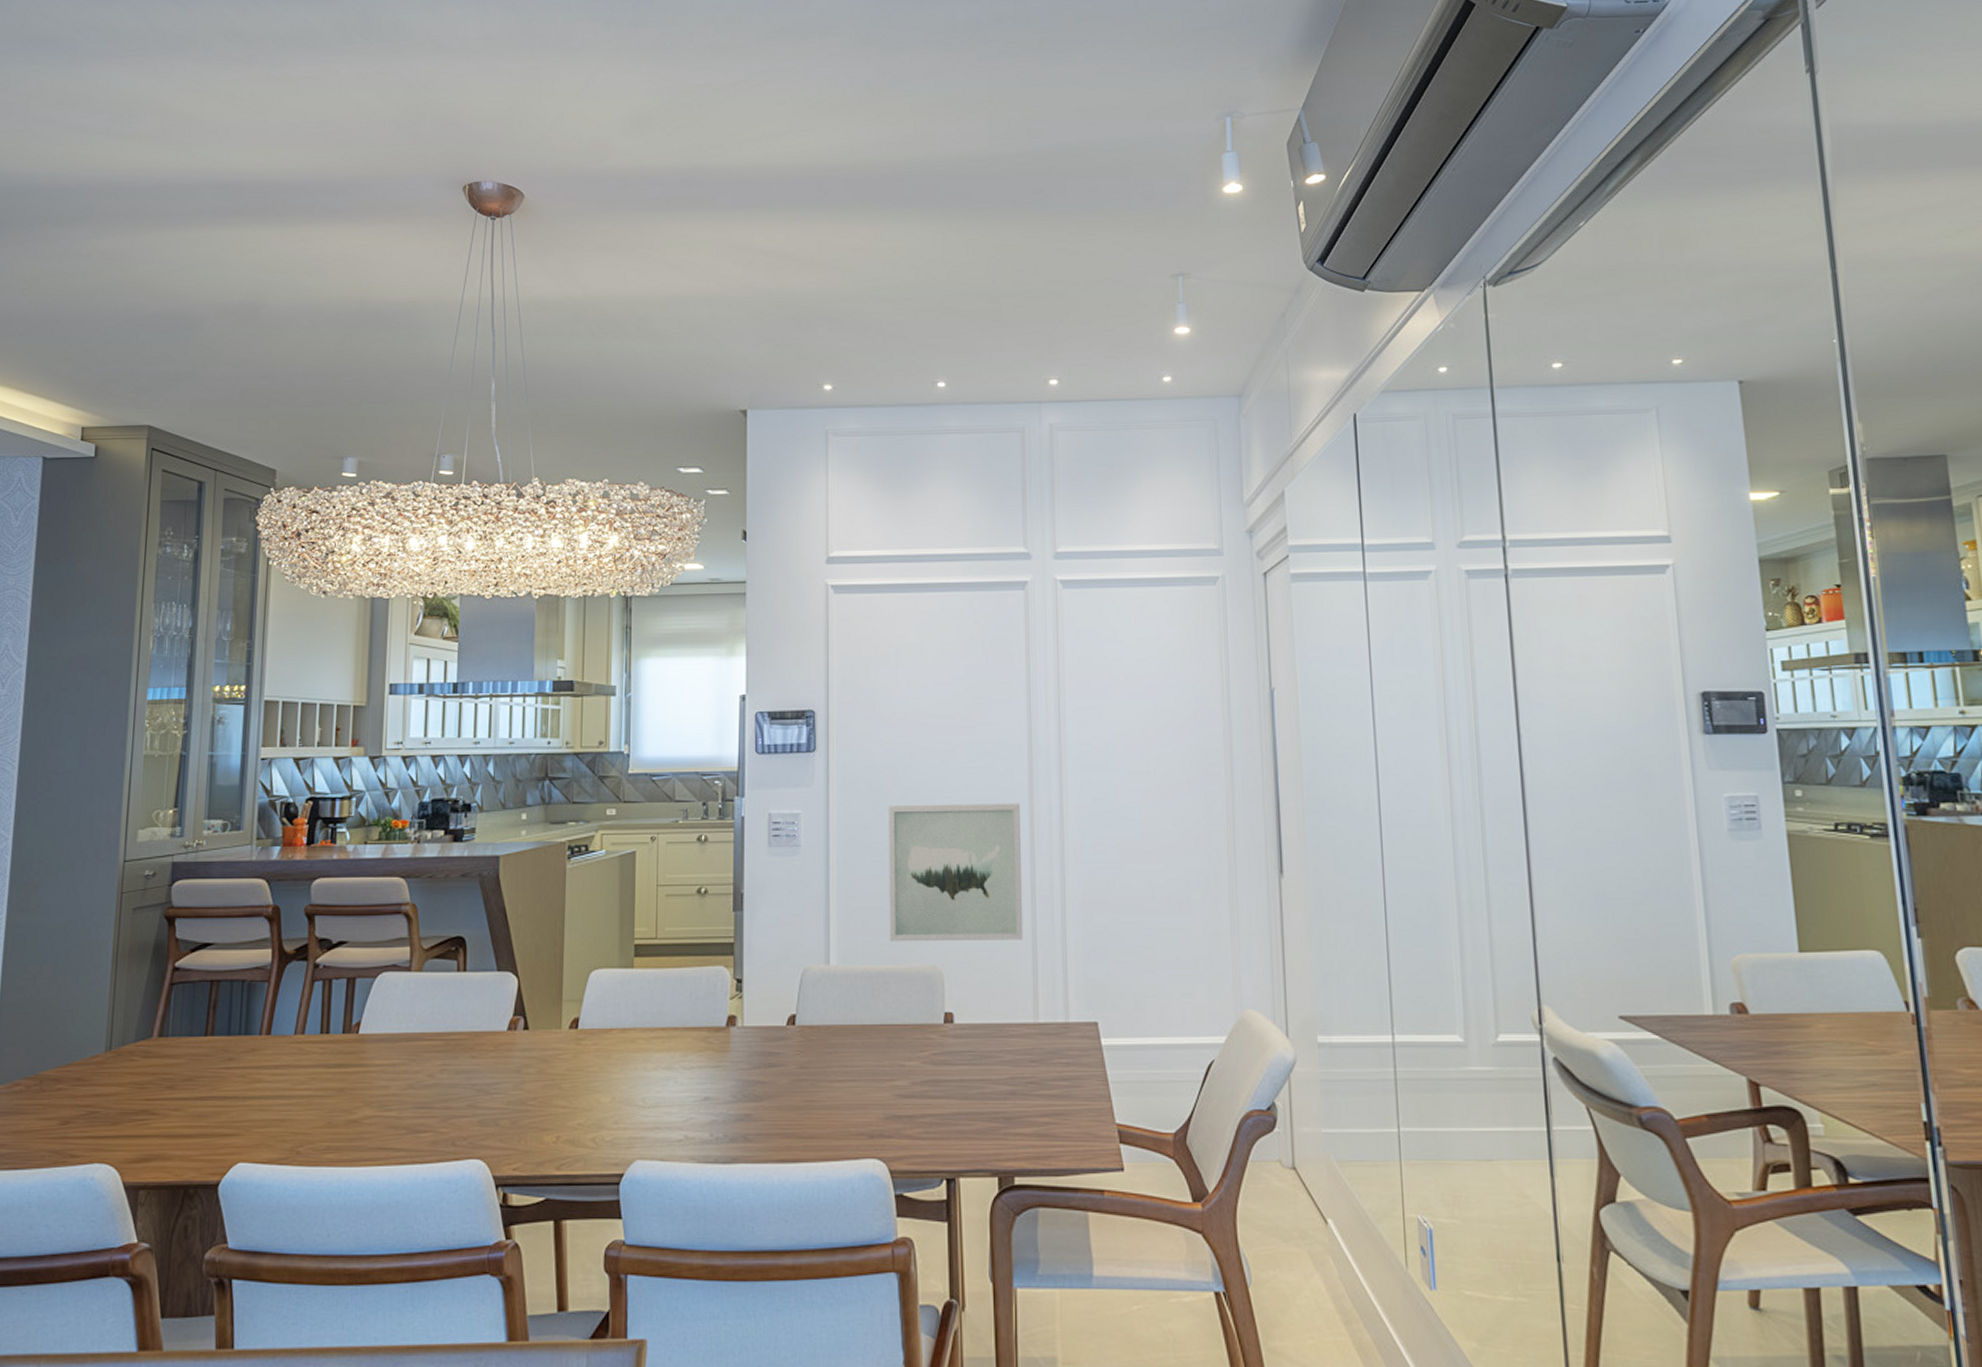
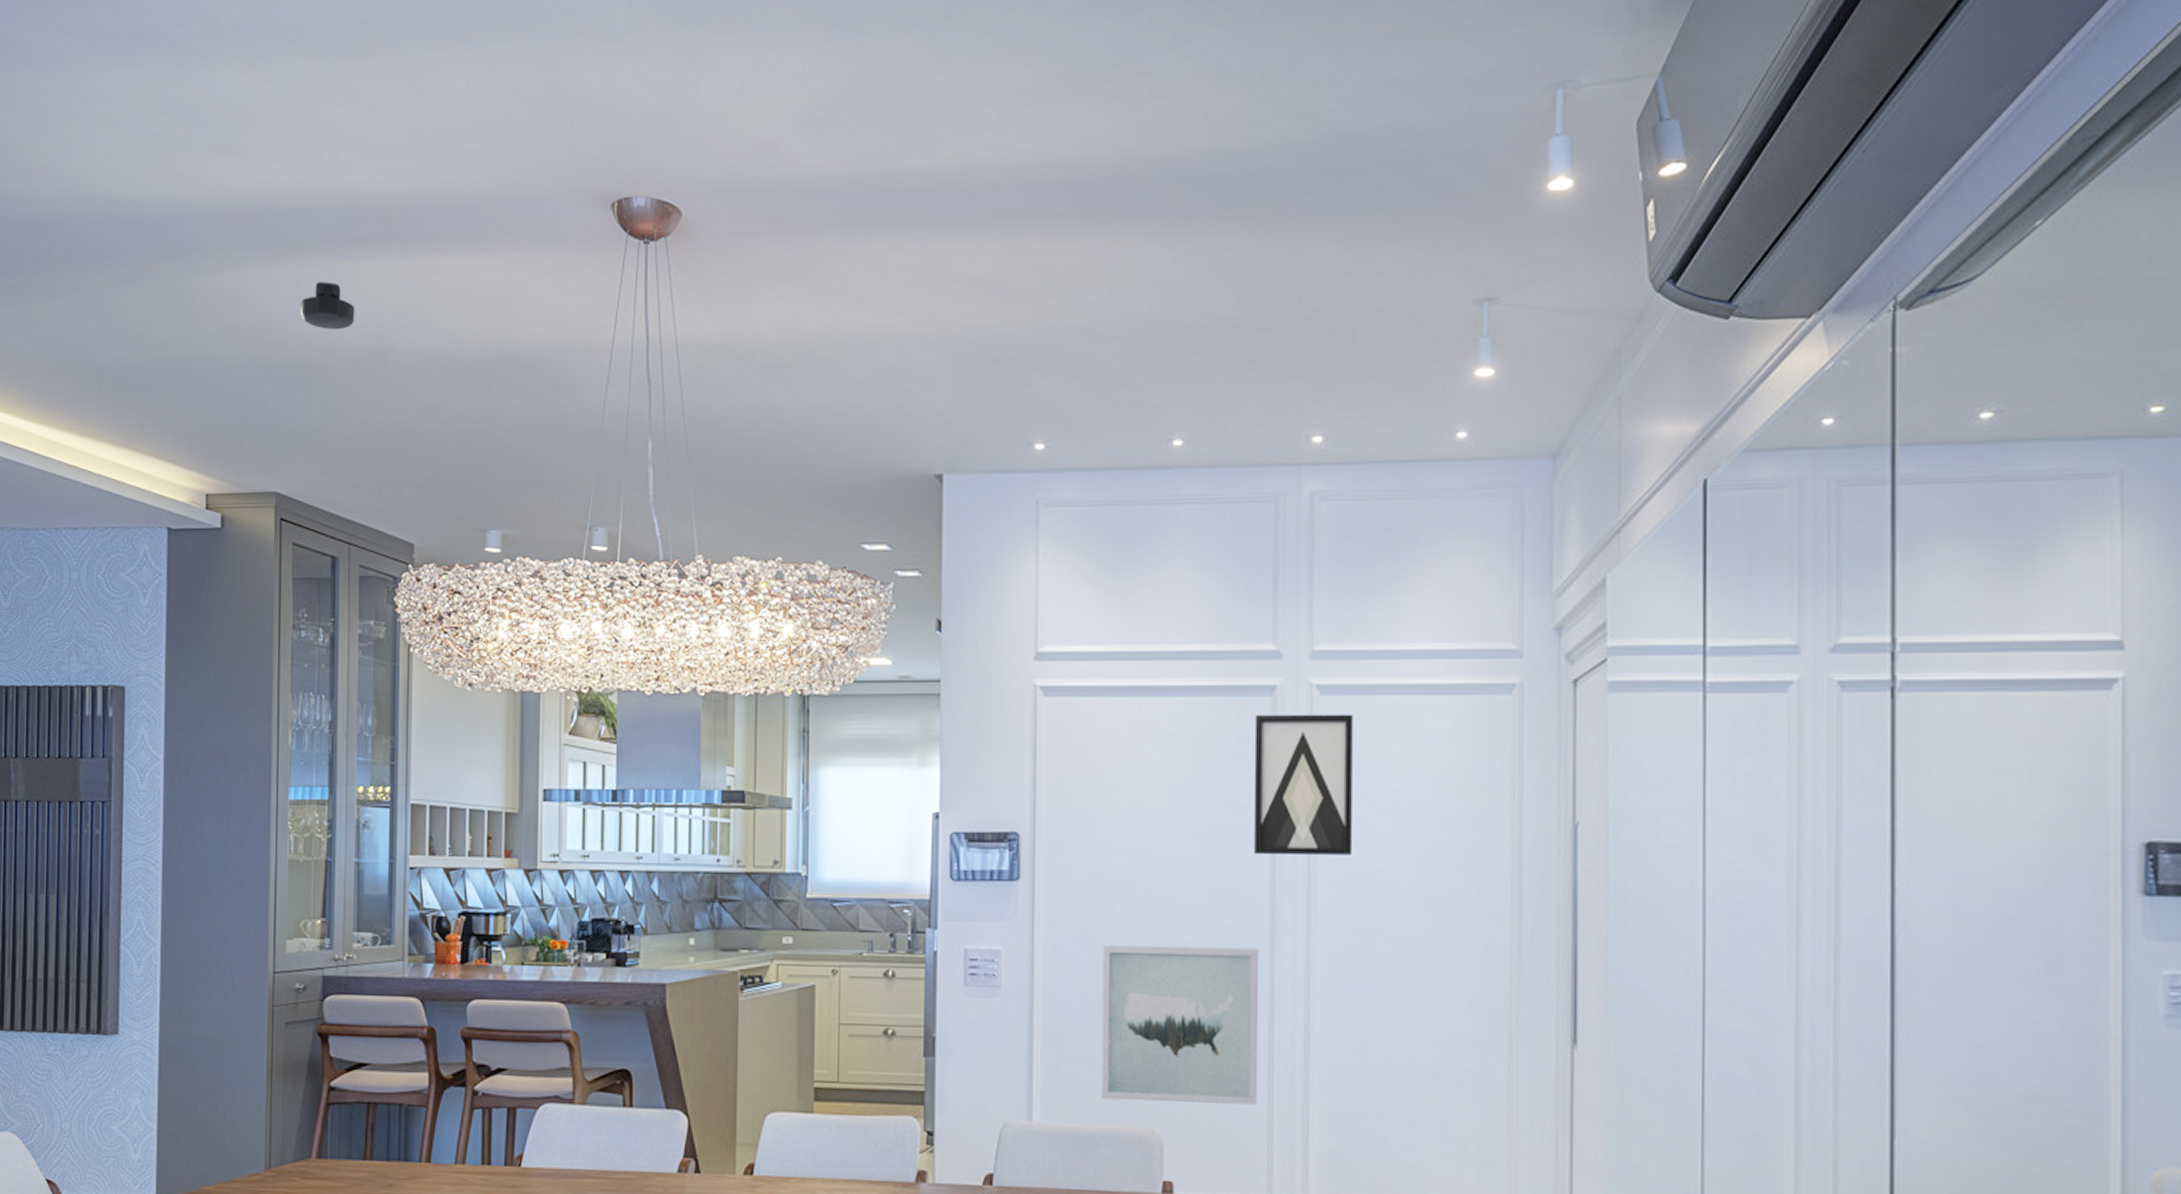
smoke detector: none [179,246,230,287] -> present [300,281,355,330]
wall art: none [1011,604,1095,724] -> present [1253,714,1353,856]

